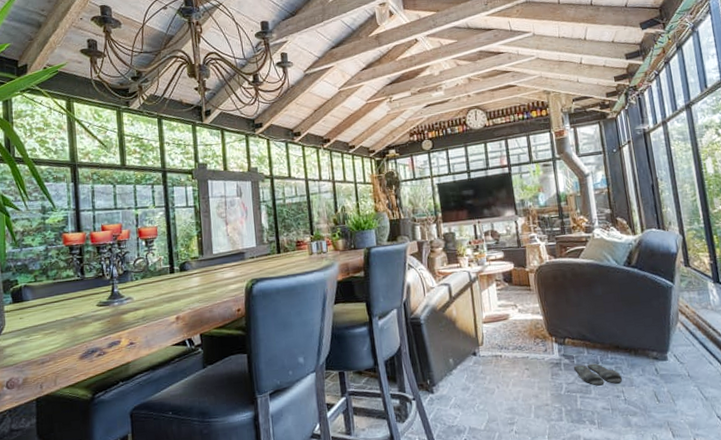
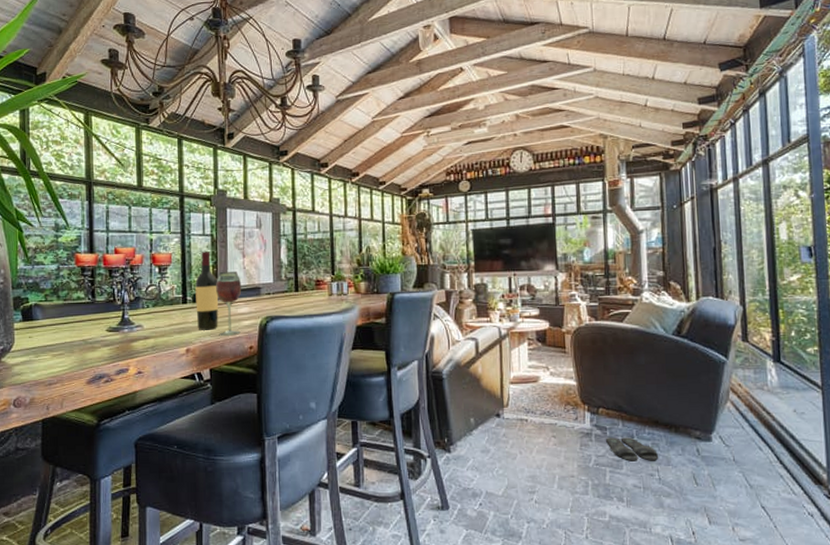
wine bottle: none [181,222,206,298] -> present [195,251,219,330]
wineglass: none [201,238,228,302] -> present [215,271,242,337]

